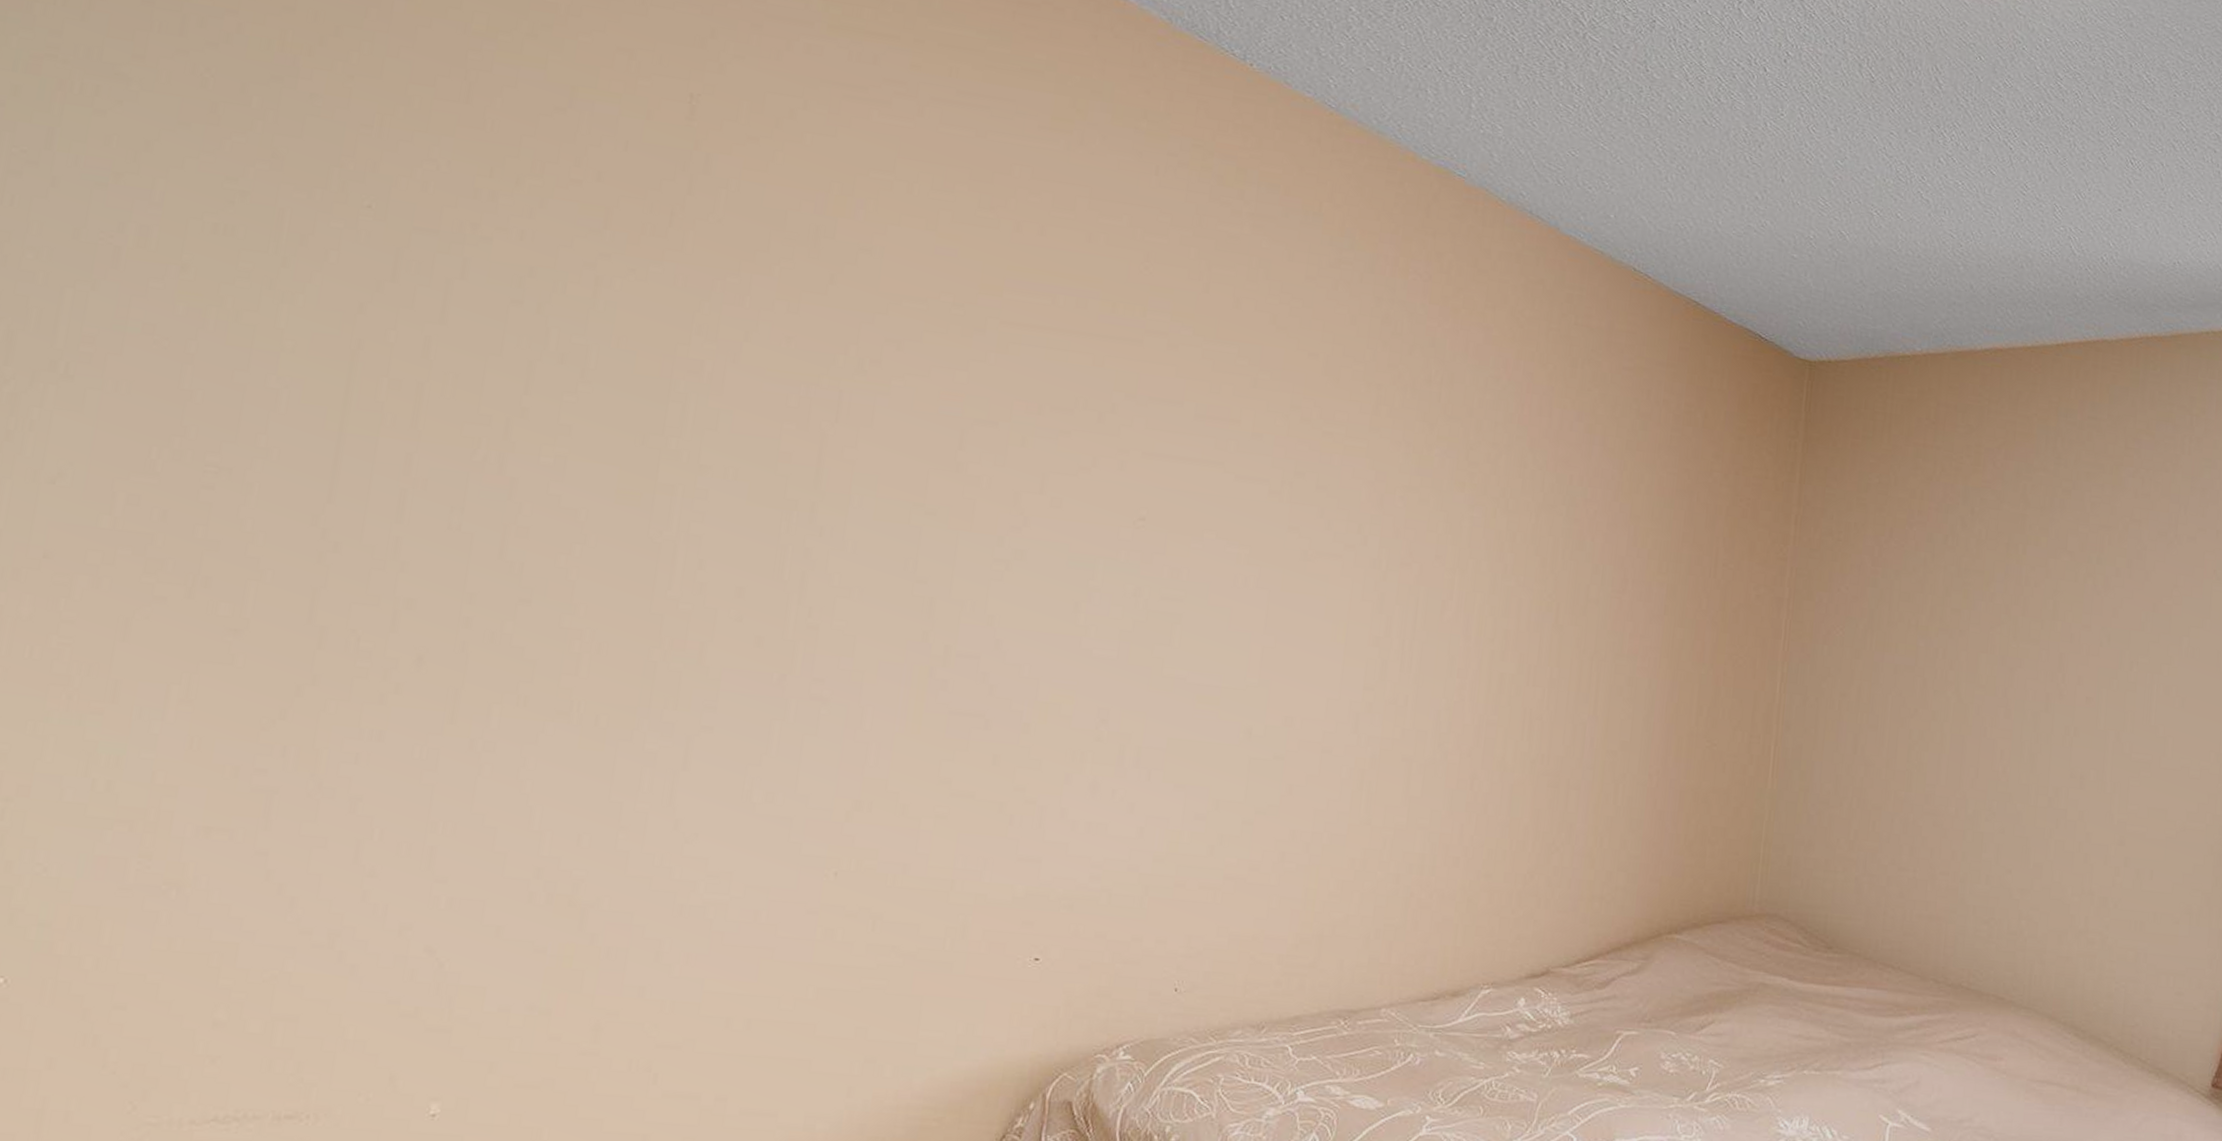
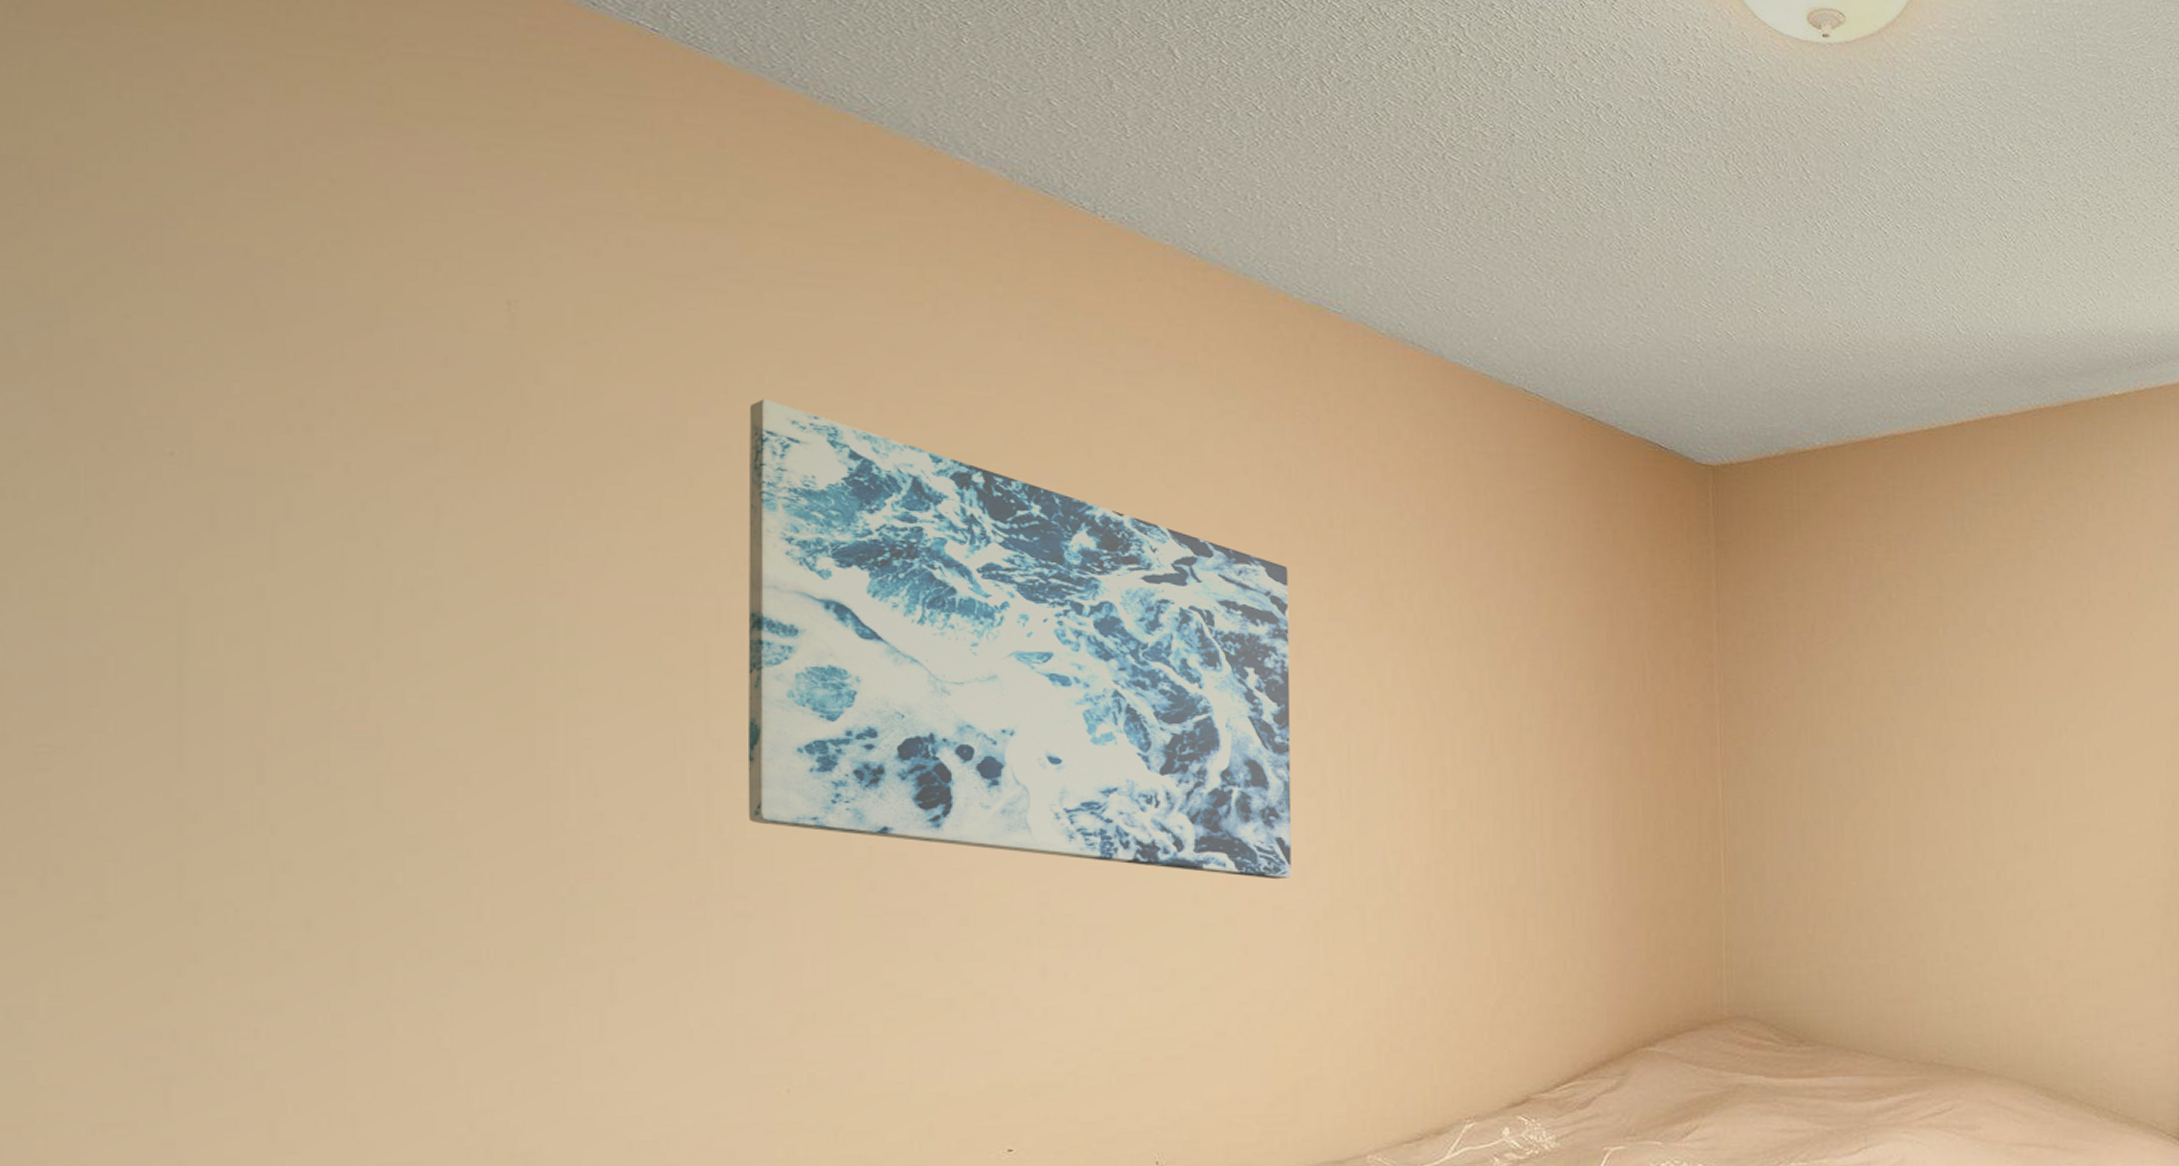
wall art: none [837,207,1381,724] -> present [747,398,1292,880]

